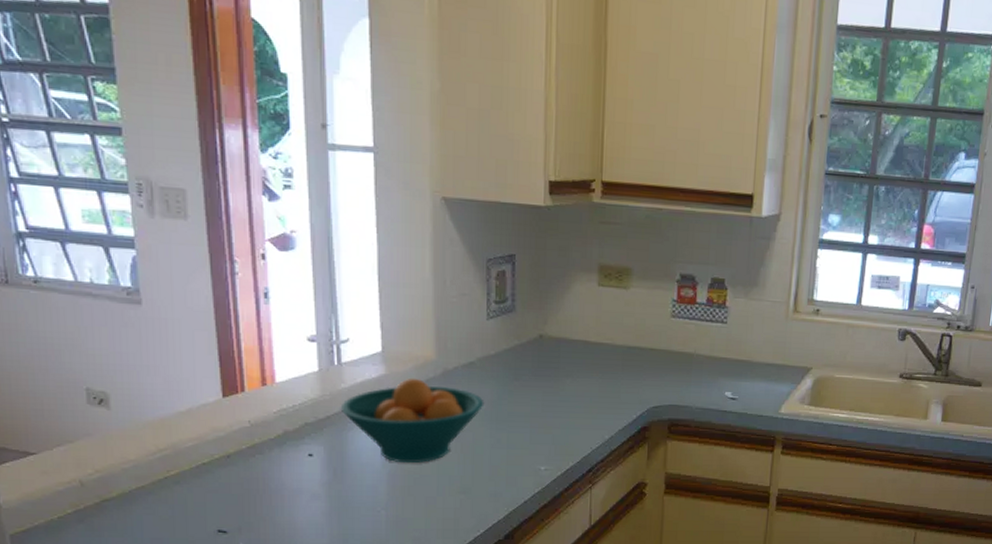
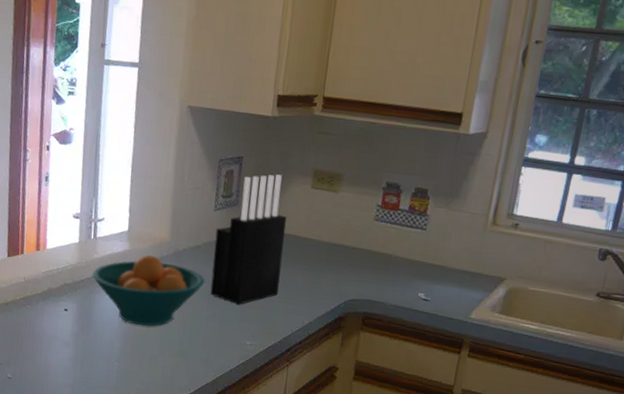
knife block: none [491,273,574,426] -> present [210,174,287,305]

